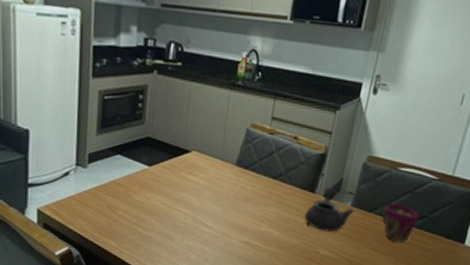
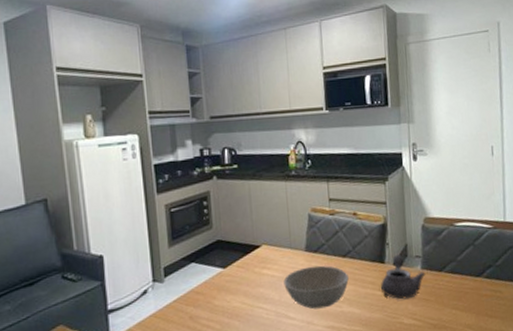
bowl: none [207,181,275,224] -> present [283,265,349,310]
cup: present [382,203,419,243] -> none [452,258,486,296]

